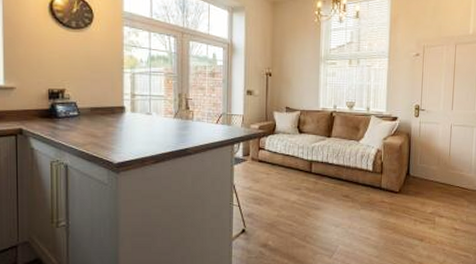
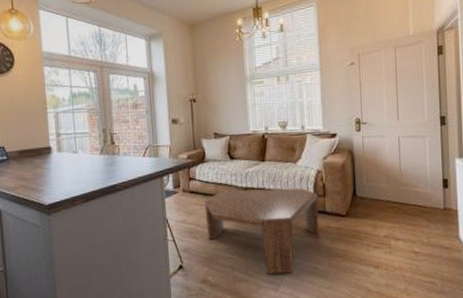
coffee table: none [271,162,376,242] -> present [204,188,319,275]

